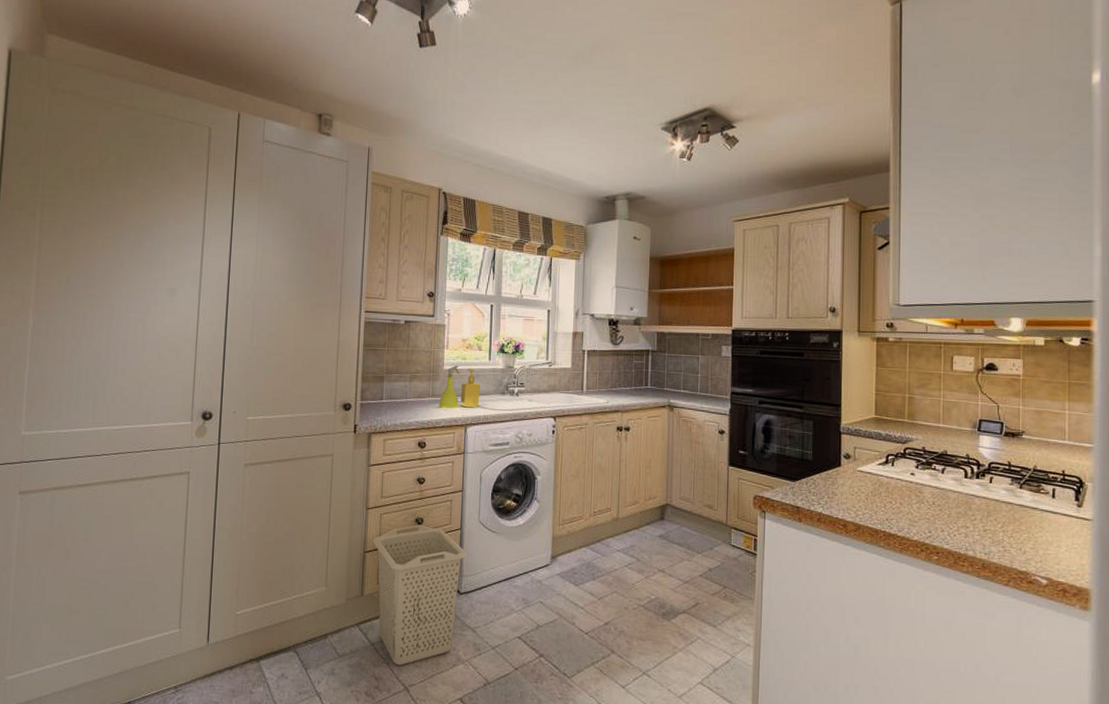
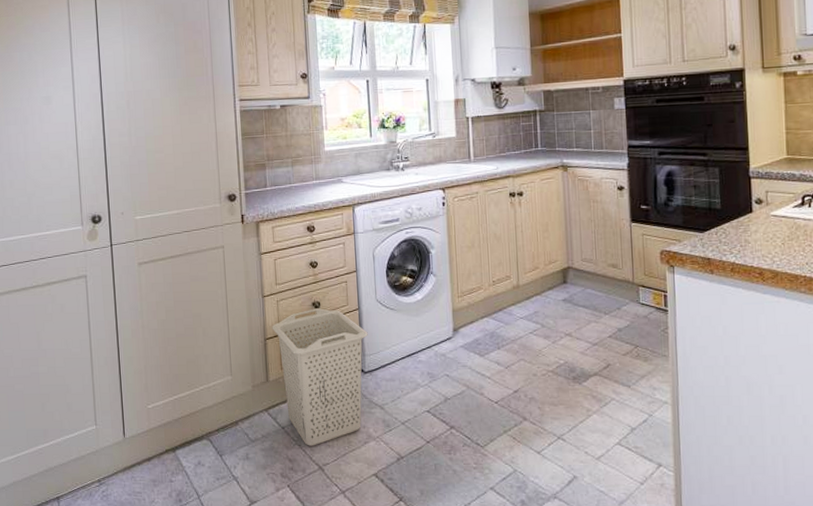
spray bottle: present [439,365,460,409] -> none [323,145,344,191]
soap dispenser: present [460,368,480,408] -> none [344,147,365,188]

